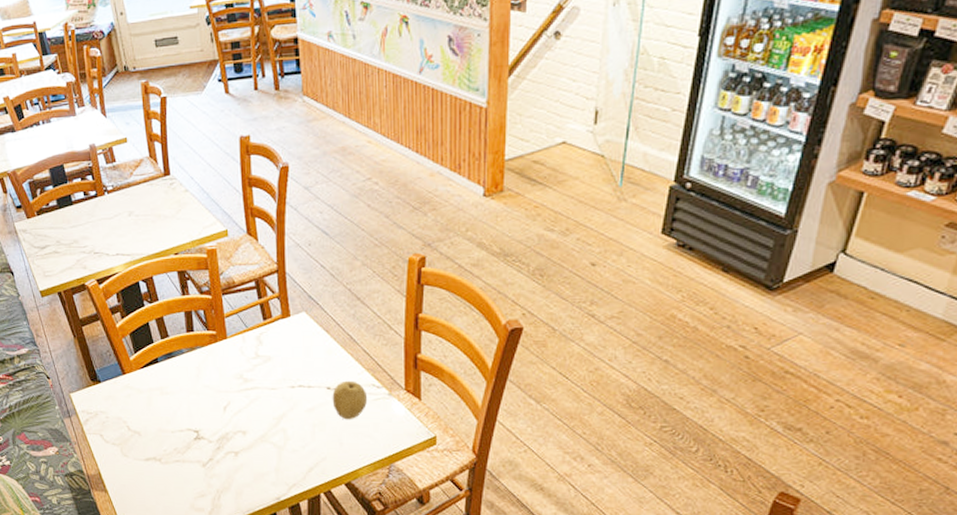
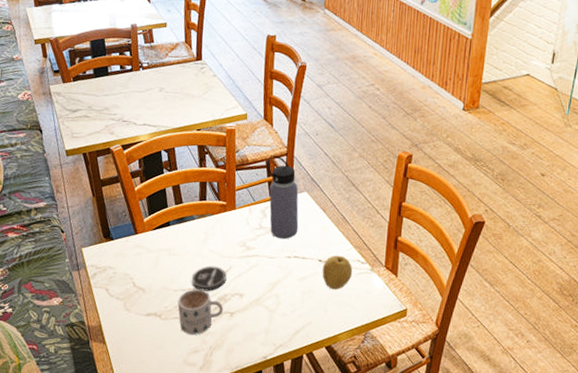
mug: none [177,429,227,478] -> present [178,289,224,335]
coaster: none [188,403,226,431] -> present [191,266,227,291]
water bottle: none [256,273,300,368] -> present [266,155,299,239]

